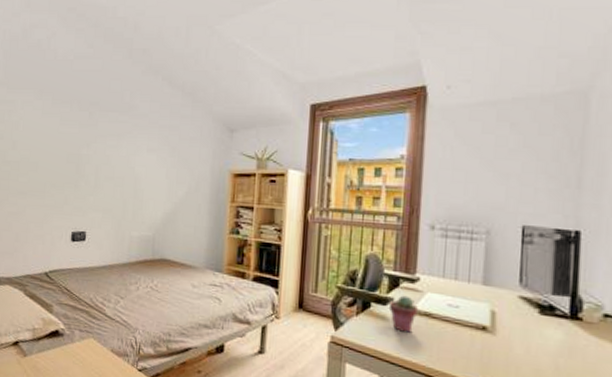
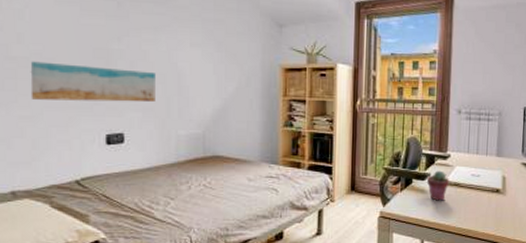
wall art: none [18,165,116,204] -> present [30,61,155,103]

